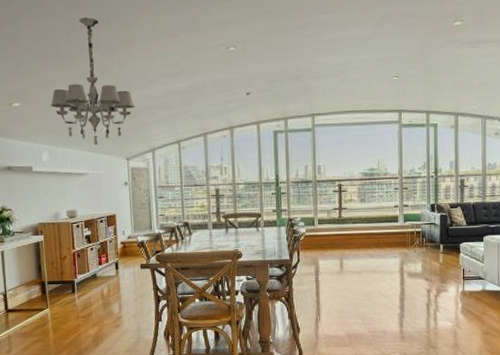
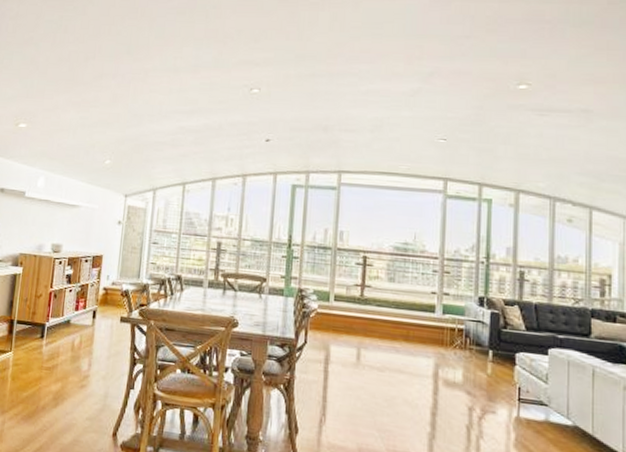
chandelier: present [51,17,136,146] -> none [57,46,143,177]

